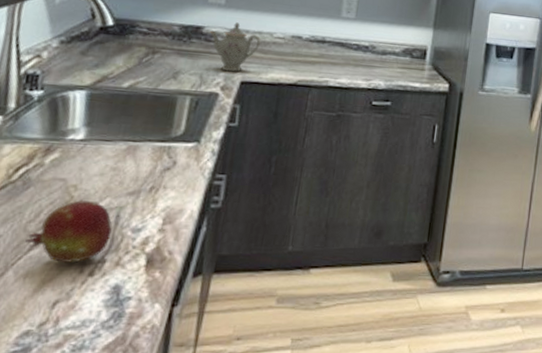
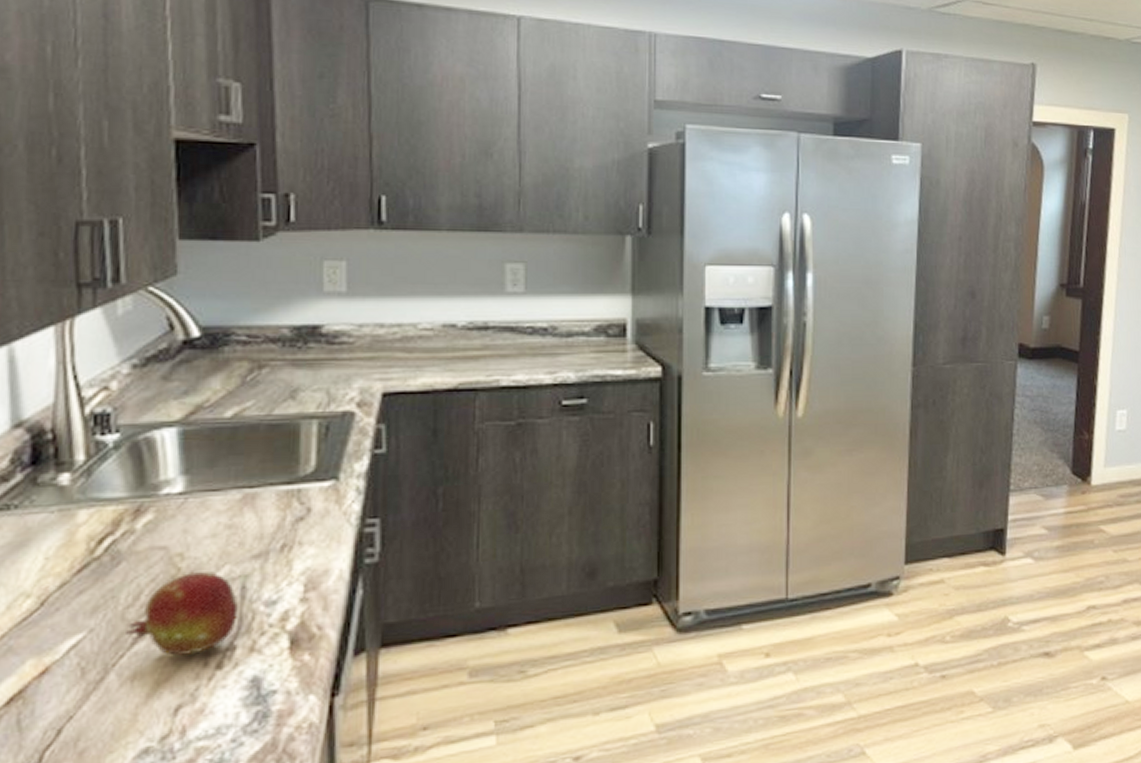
teapot: present [209,22,261,72] -> none [331,314,402,382]

